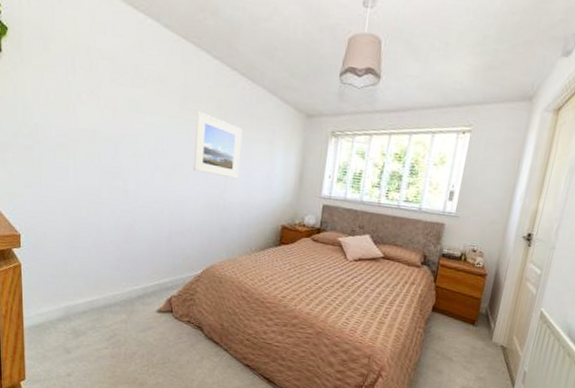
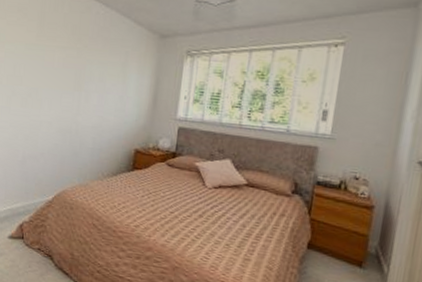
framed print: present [193,111,243,179] -> none [47,37,97,102]

